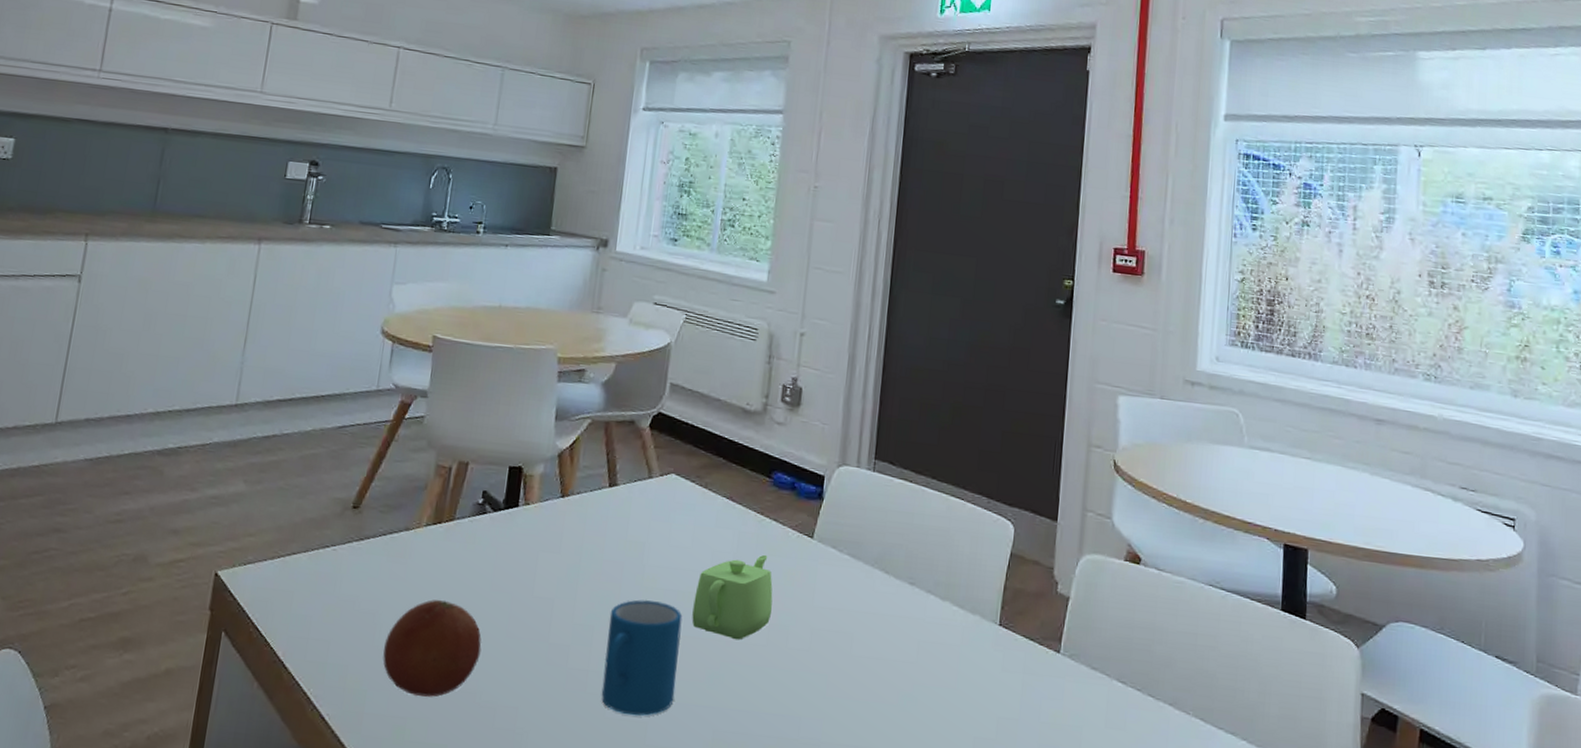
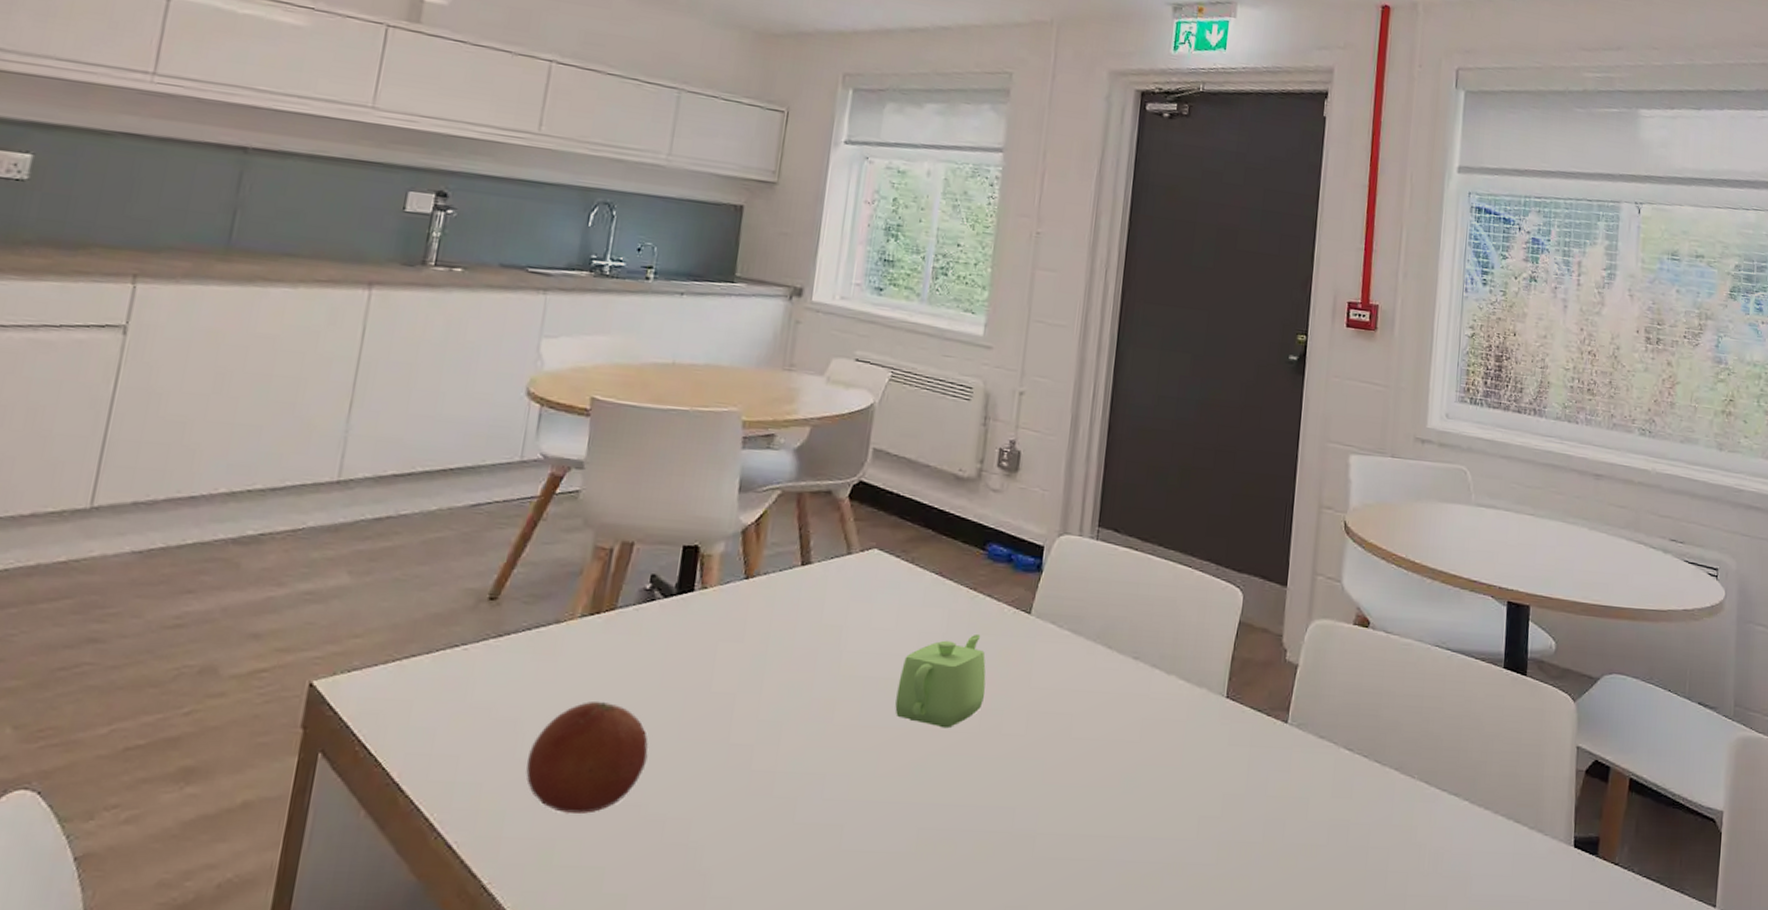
mug: present [601,599,683,716] -> none [790,688,885,819]

